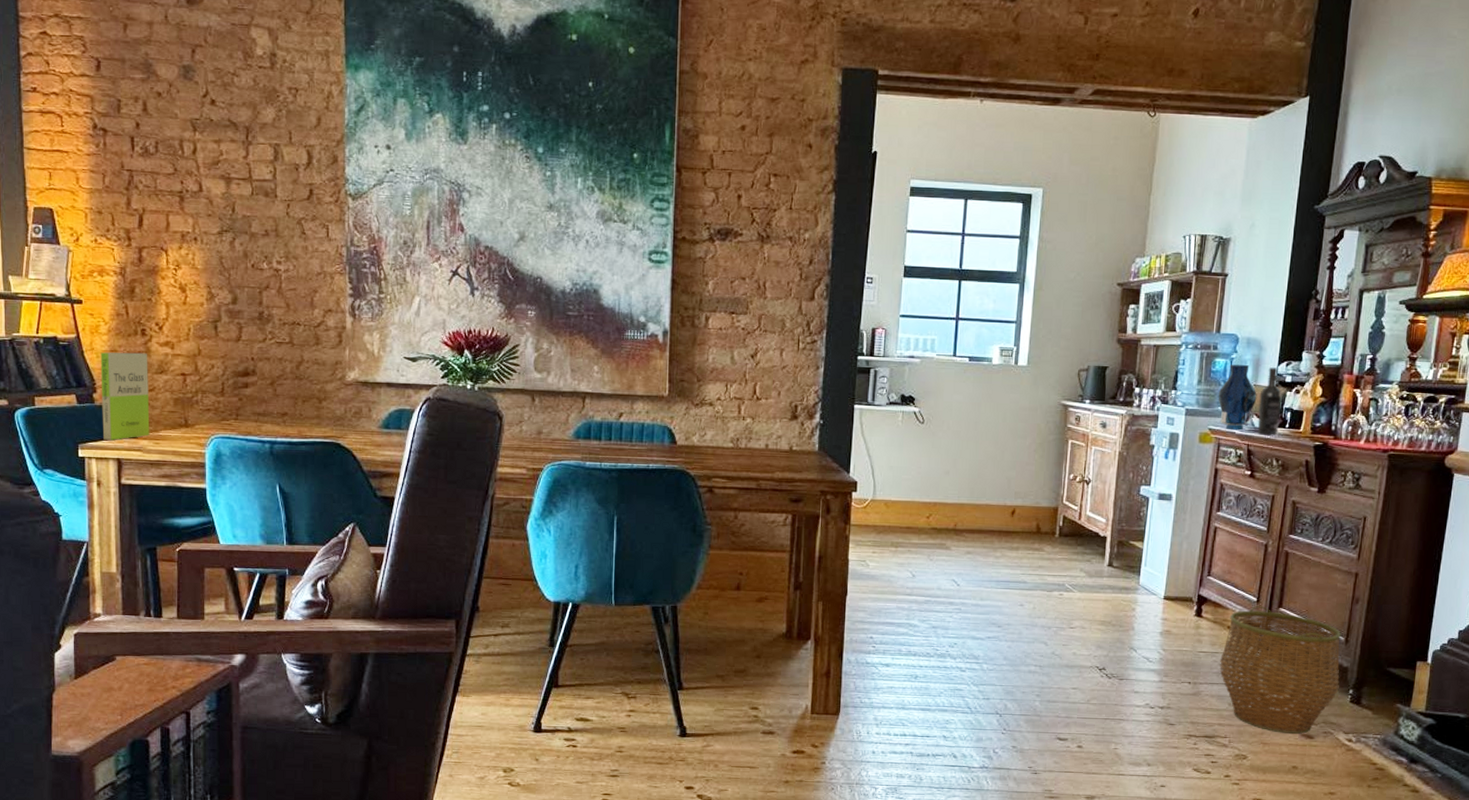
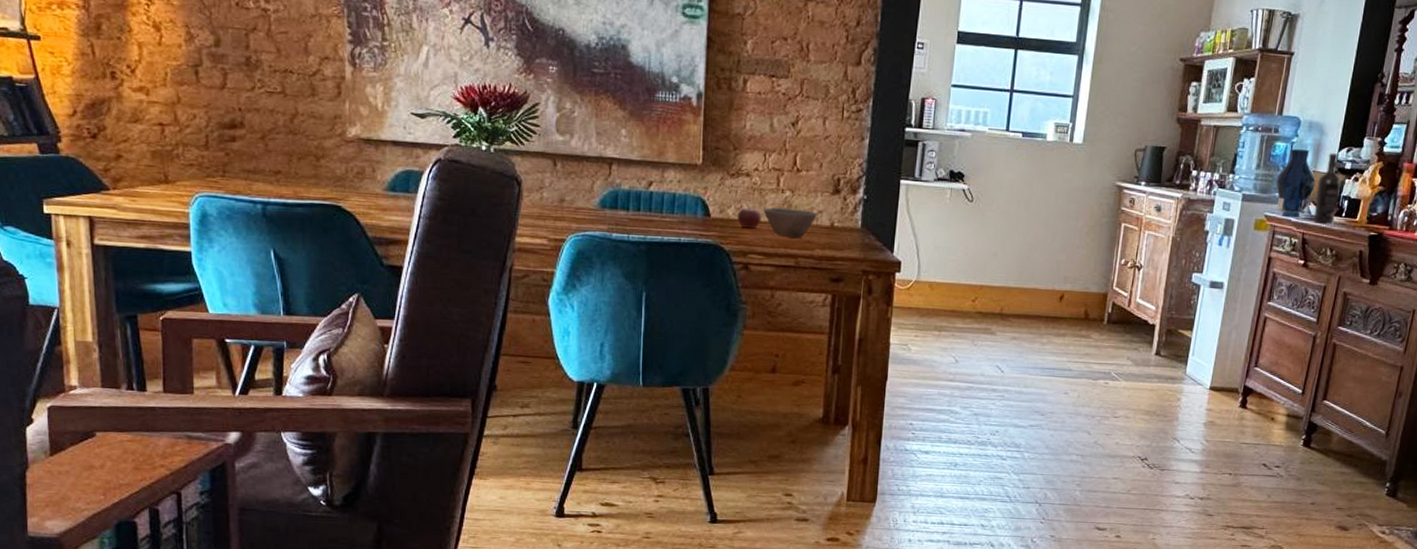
book: present [100,352,150,440] -> none [64,96,125,196]
fruit: none [702,431,724,454] -> present [737,204,762,229]
bowl: none [726,434,777,462] -> present [763,207,817,239]
basket: present [1219,605,1342,734] -> none [1261,397,1383,526]

